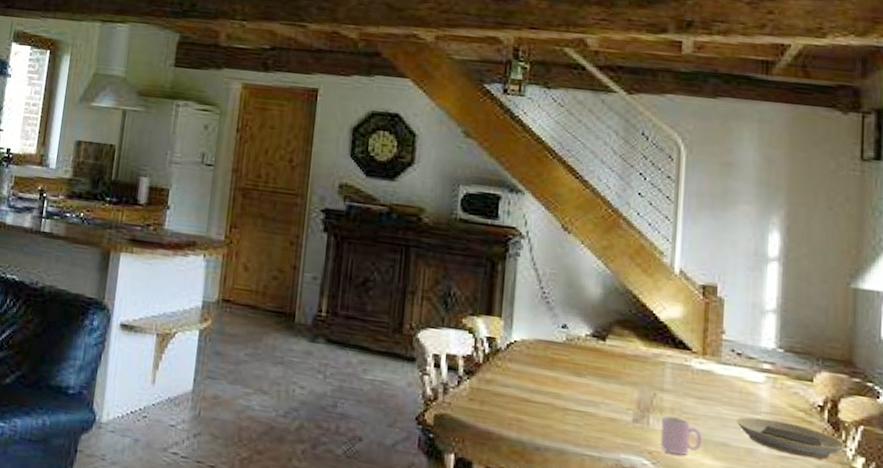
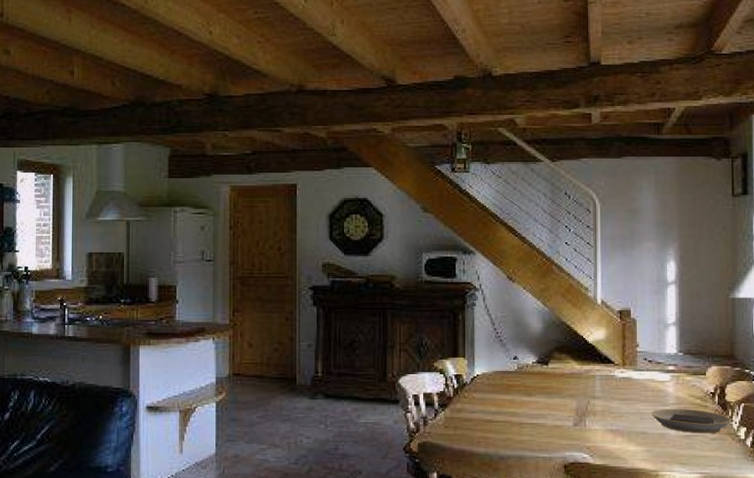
cup: present [661,415,702,456] -> none [595,416,626,446]

